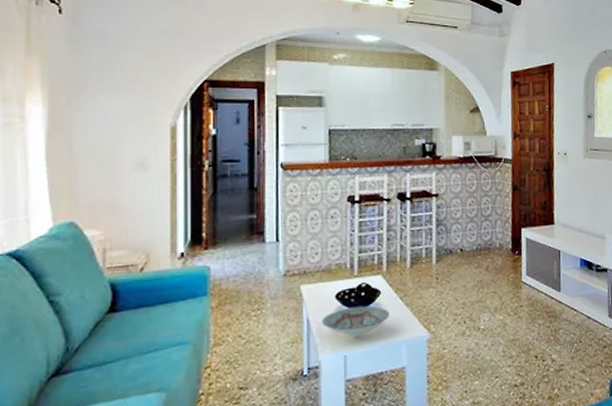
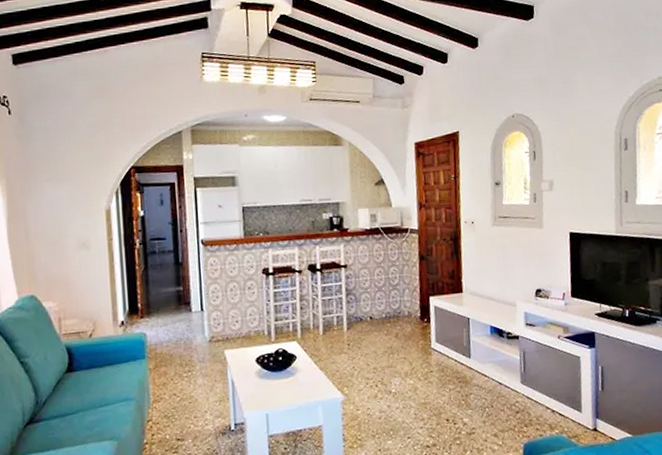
bowl: present [321,306,391,337] -> none [244,369,306,398]

